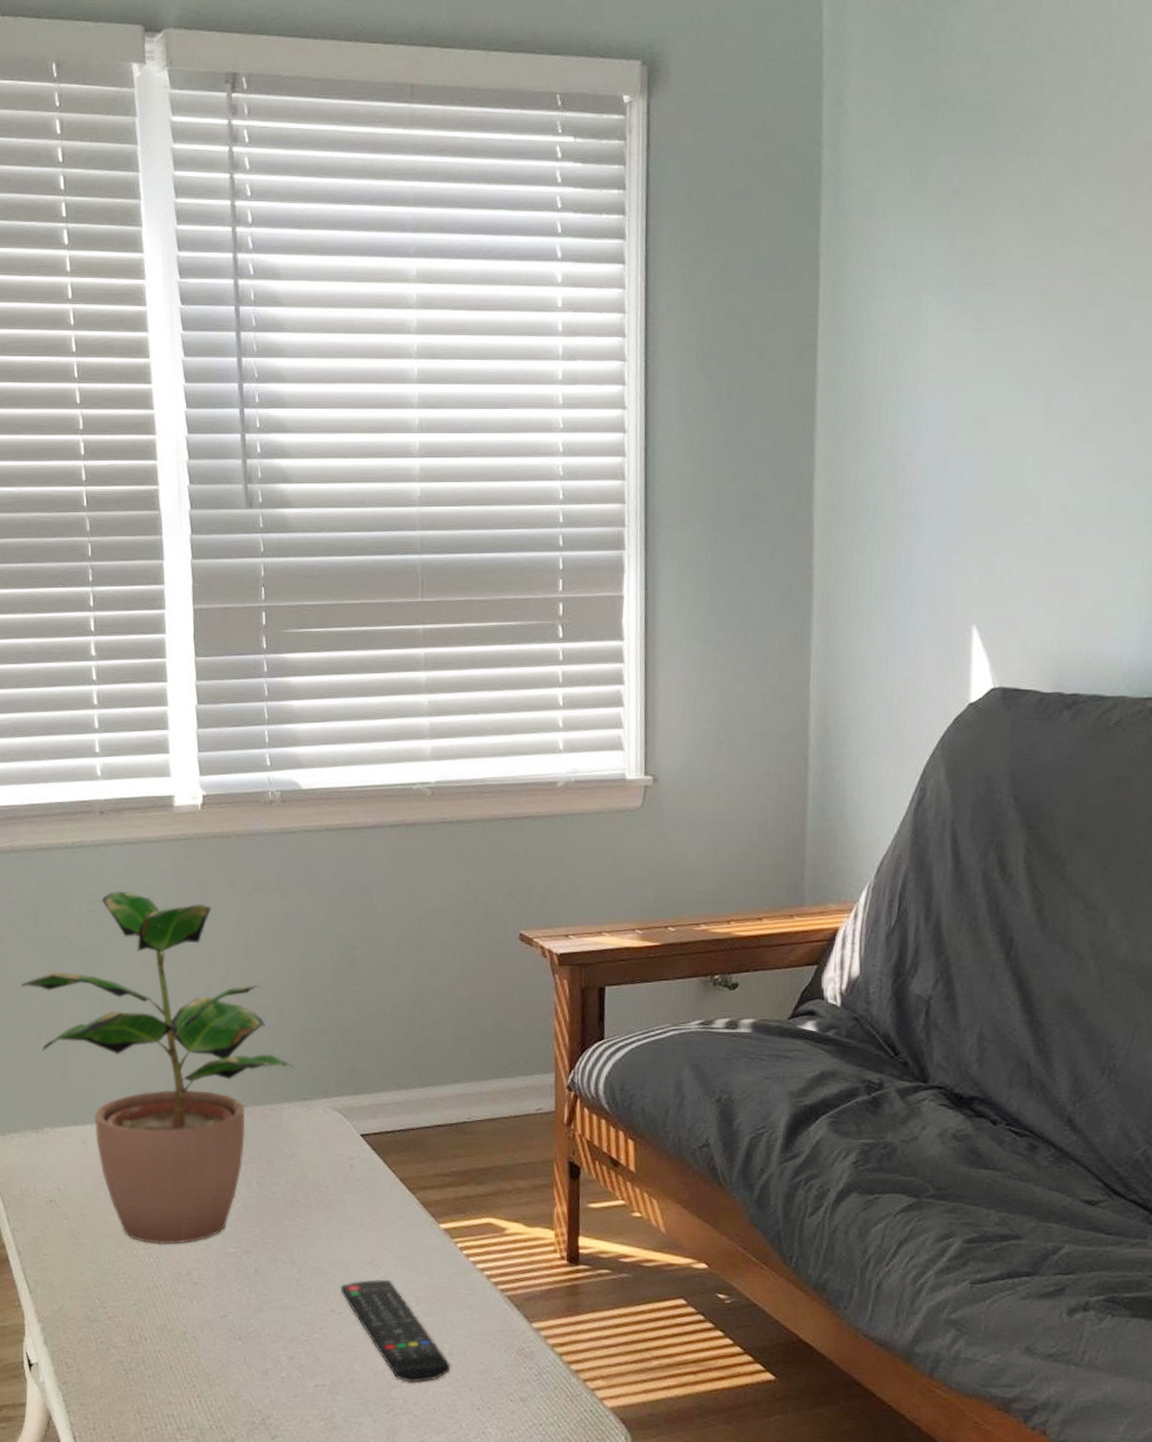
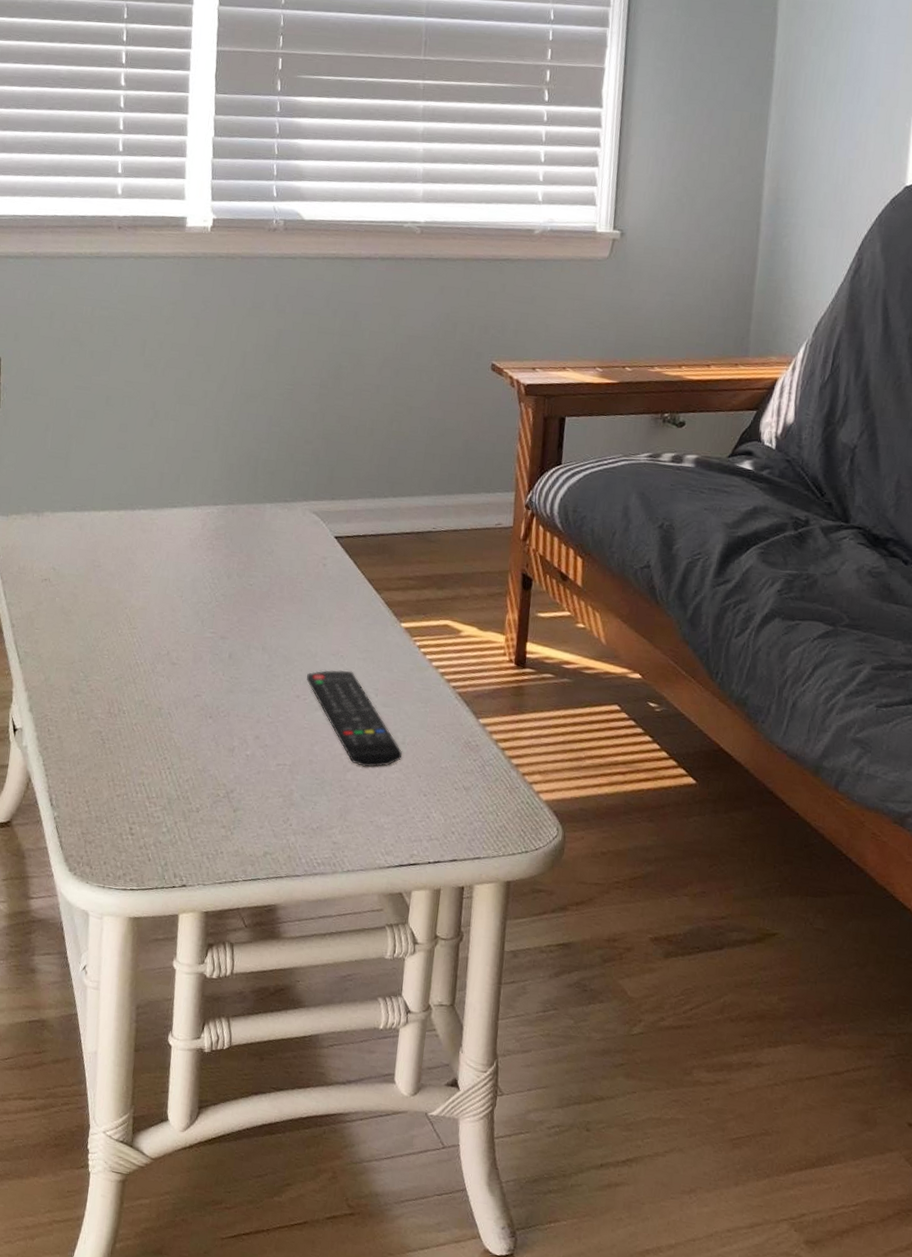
potted plant: present [21,891,292,1245] -> none [33,300,277,627]

